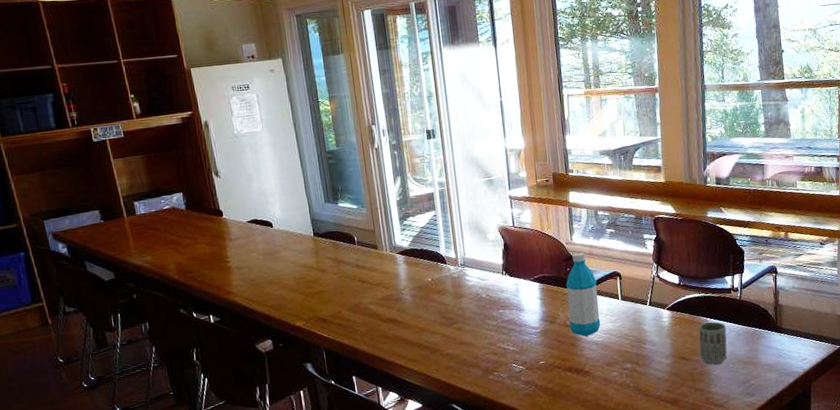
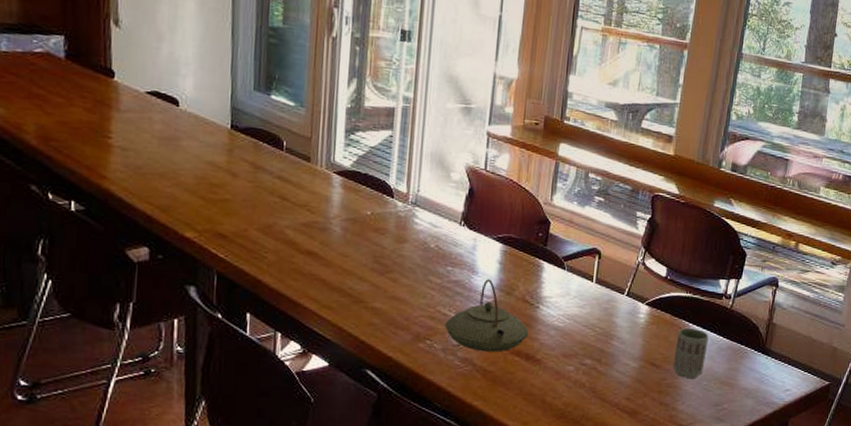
teapot: none [506,313,575,374] -> present [445,279,529,352]
water bottle: present [565,252,601,336] -> none [529,216,572,318]

